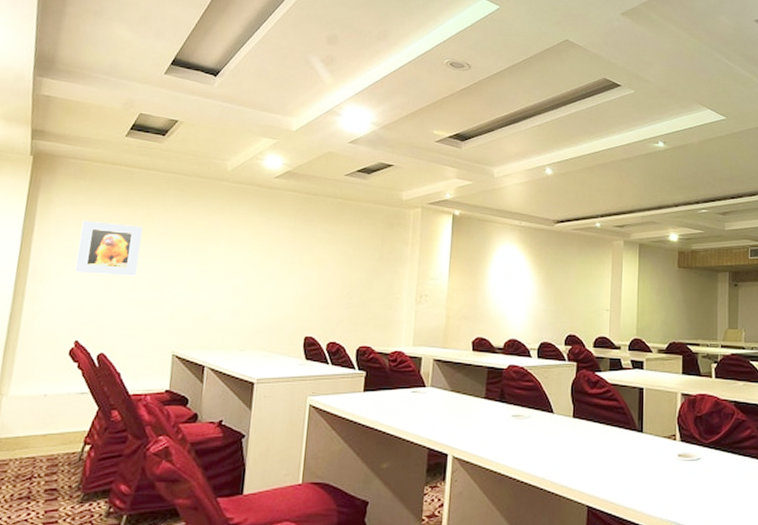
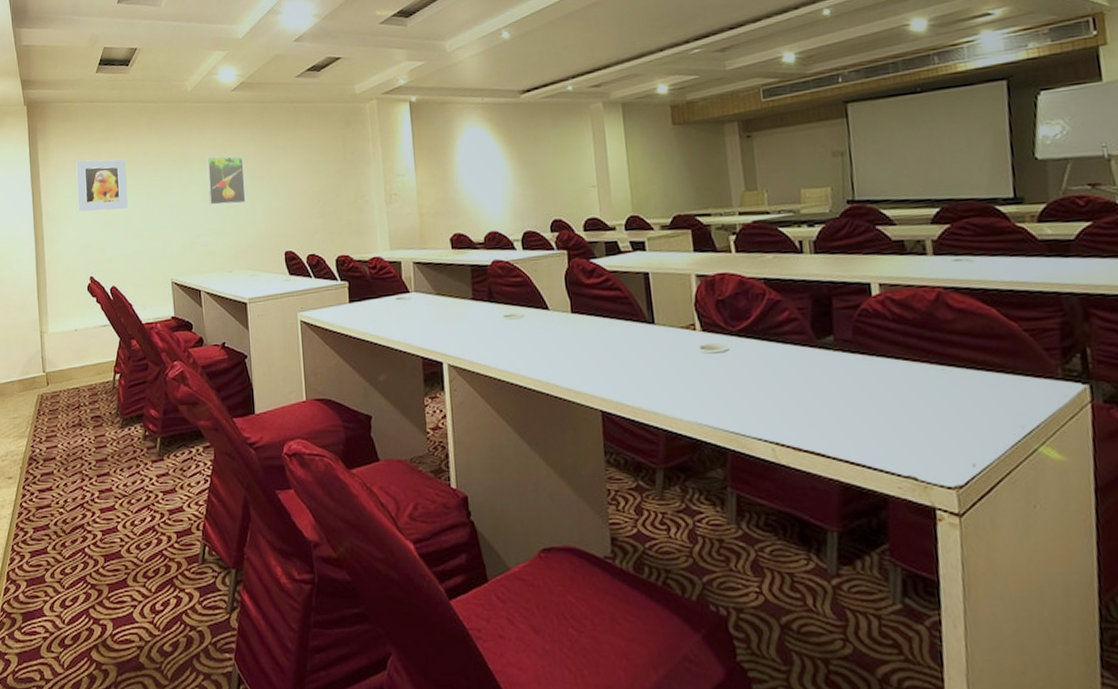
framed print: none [230,237,276,286] -> present [206,155,246,206]

